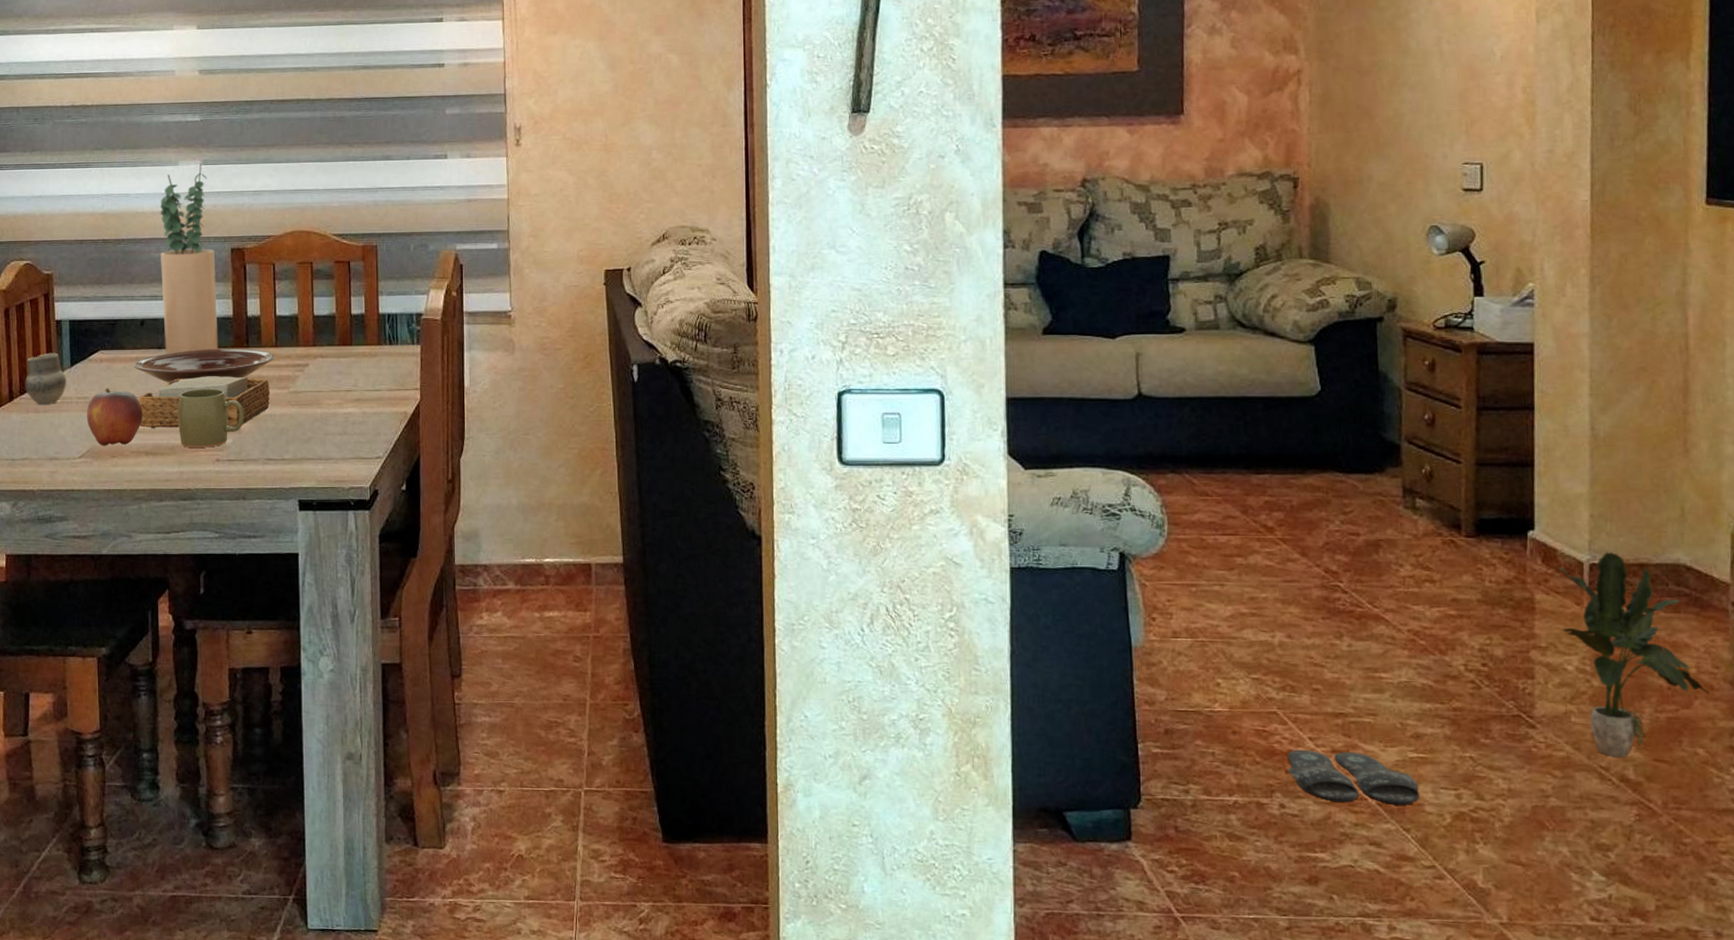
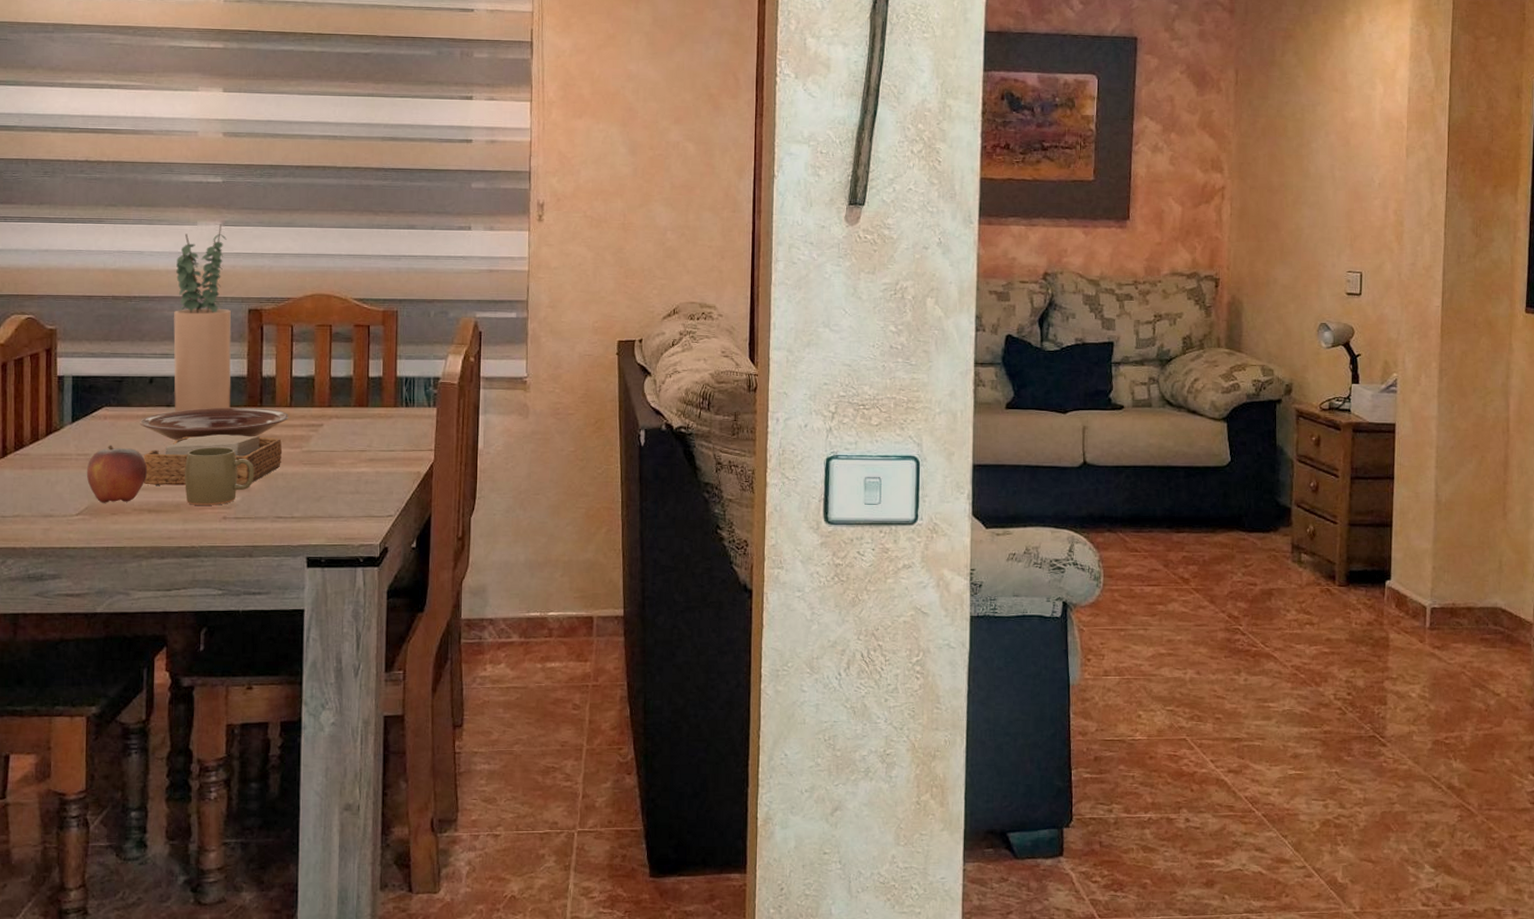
cup: present [24,352,66,405] -> none [19,408,66,461]
slippers: present [1287,749,1419,805] -> none [1192,770,1296,815]
potted plant: present [1556,552,1710,757] -> none [1406,598,1516,768]

